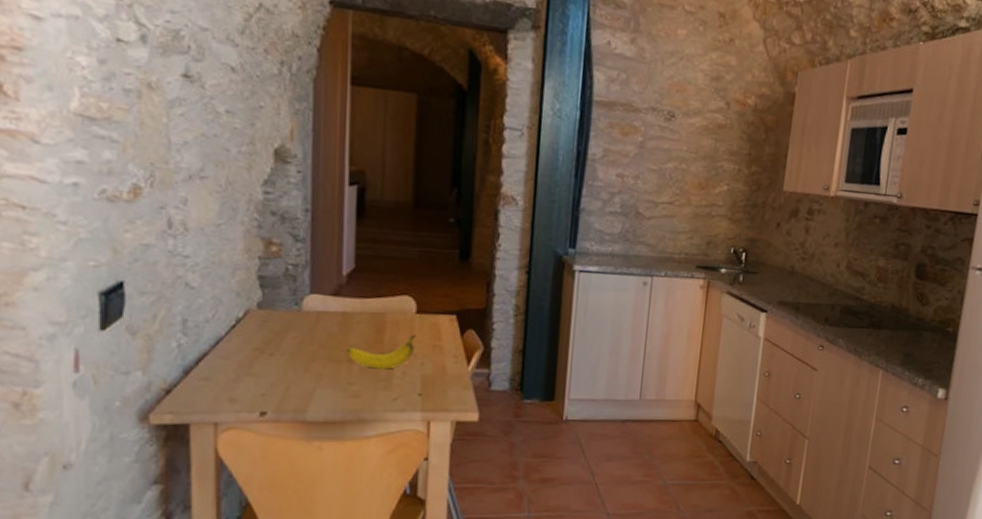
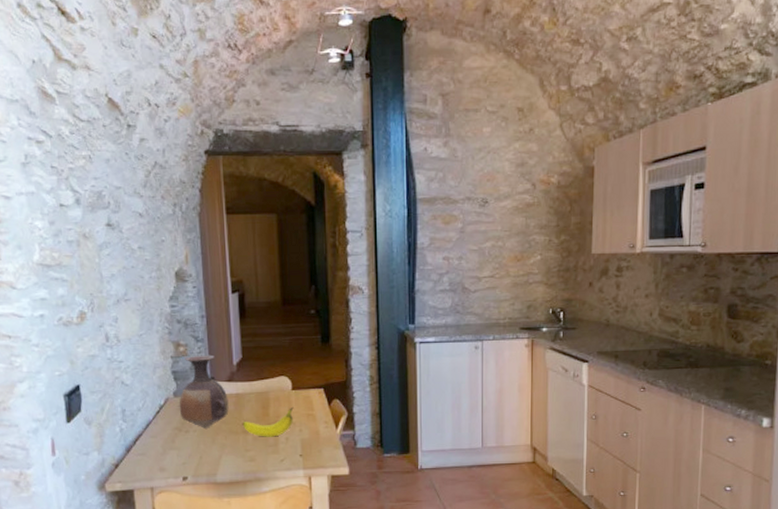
vase: none [263,259,332,352] -> present [179,355,229,429]

